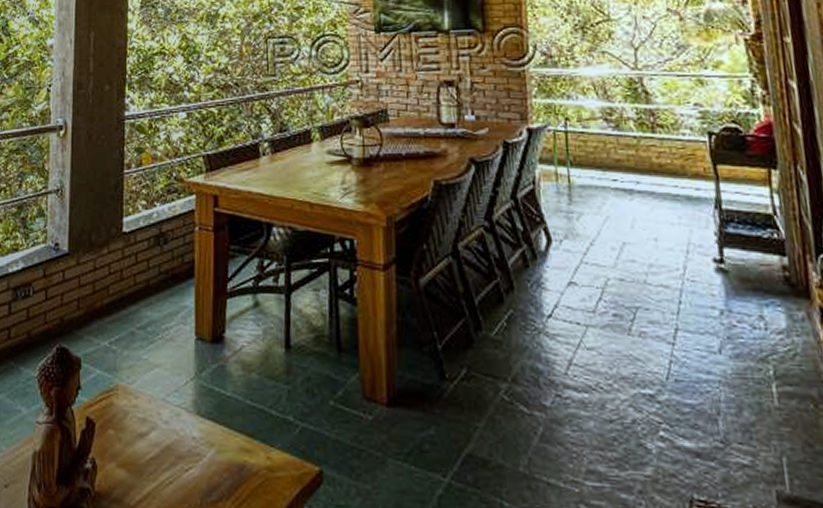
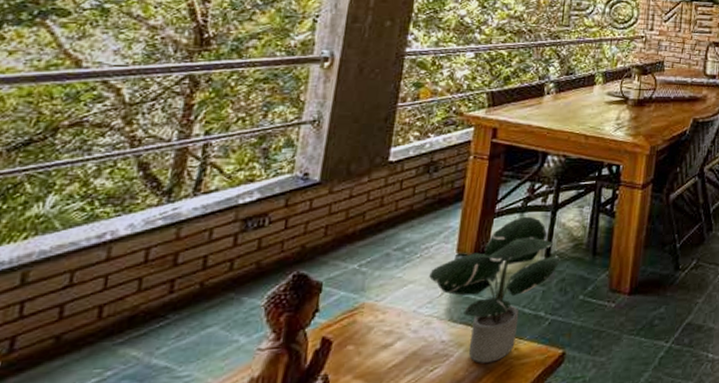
potted plant: none [173,298,302,471] -> present [429,216,560,363]

